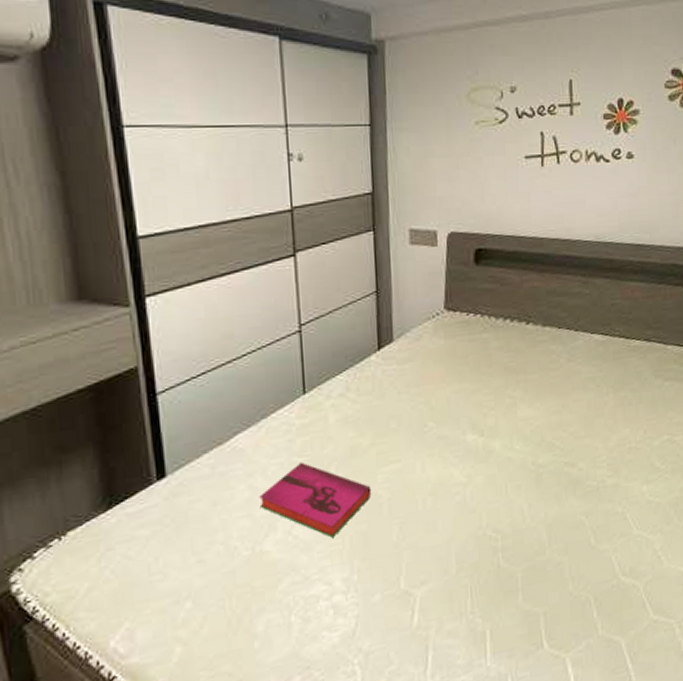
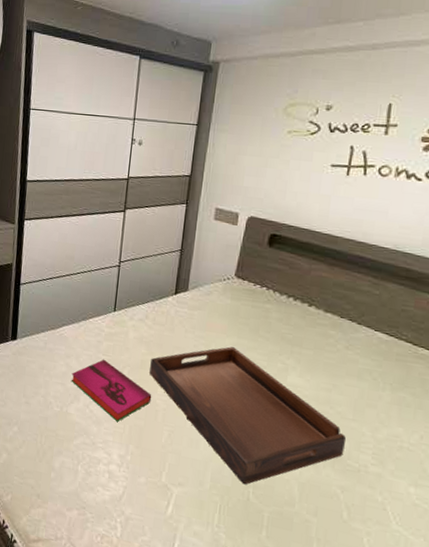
serving tray: none [362,395,582,552] -> present [149,347,346,485]

